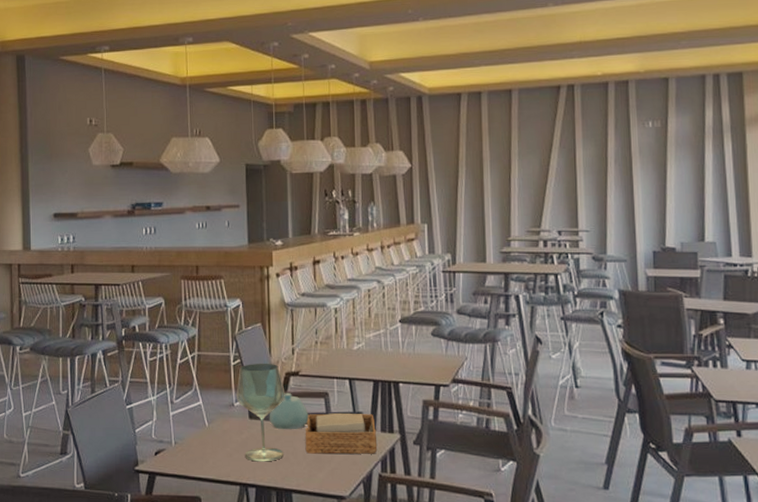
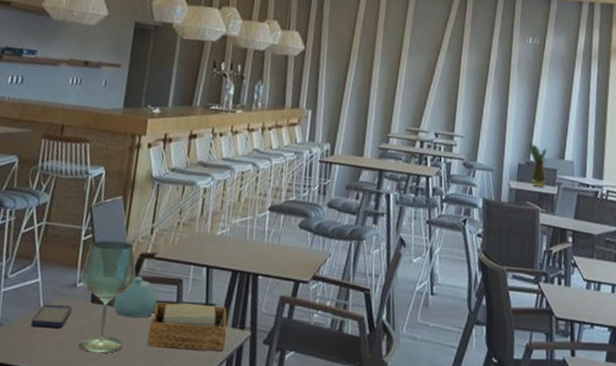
mobile phone: none [200,423,234,443] -> present [31,304,73,329]
vase: none [662,229,686,272] -> present [529,143,547,187]

